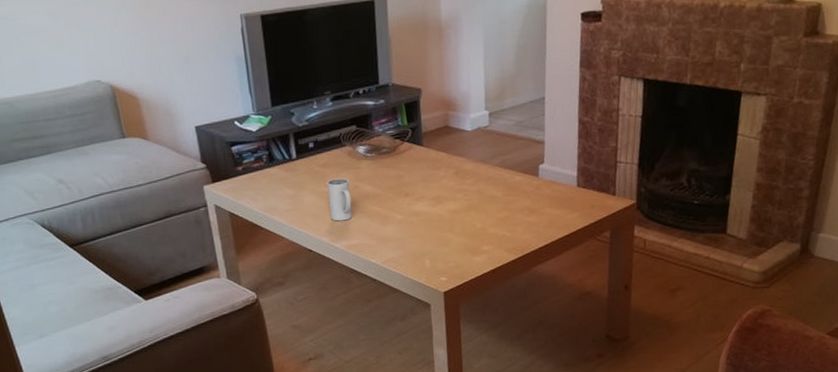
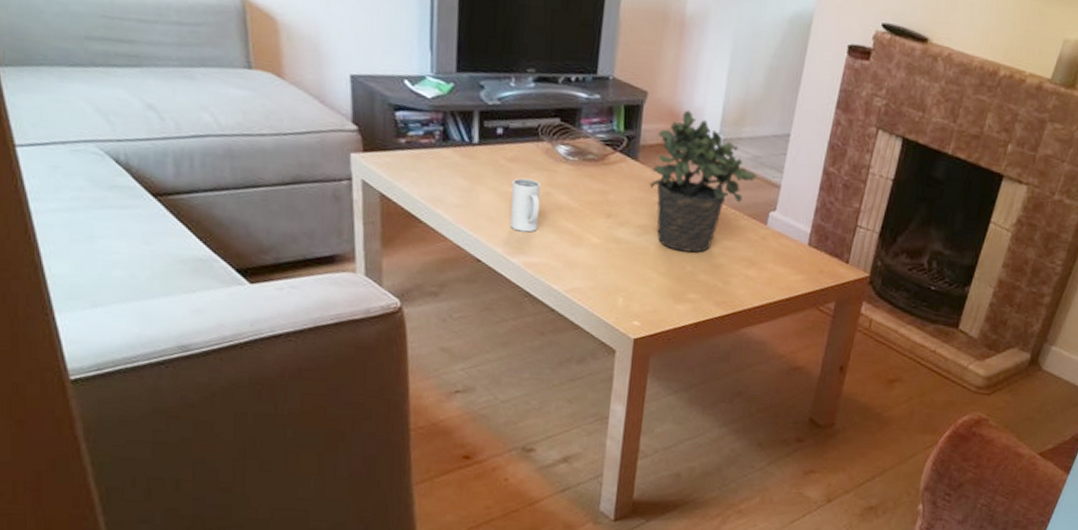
potted plant: none [435,96,522,213] -> present [649,110,756,253]

